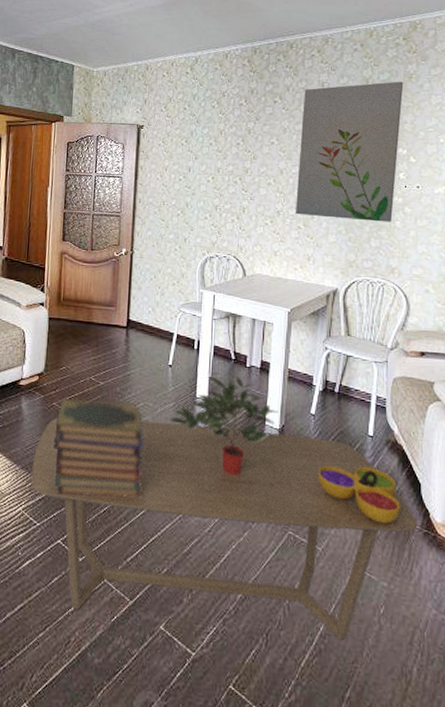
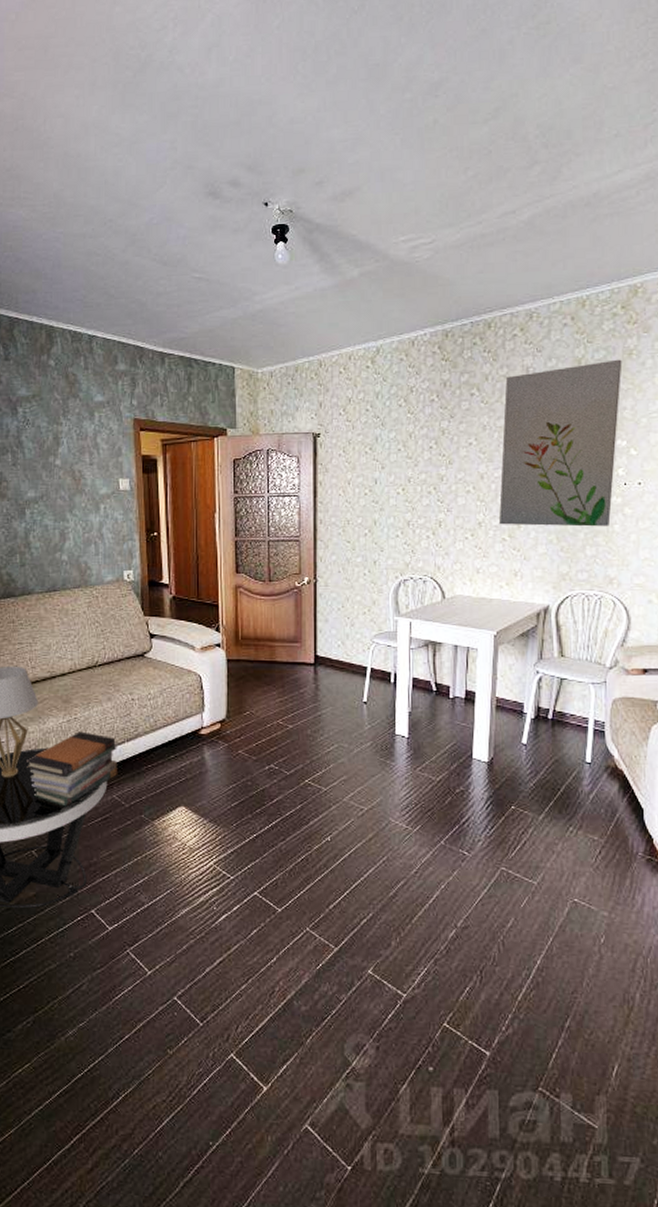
coffee table: present [31,418,418,640] -> none [221,764,640,972]
book stack: present [54,397,144,498] -> none [243,744,341,846]
potted plant: present [168,376,279,476] -> none [366,709,487,814]
decorative bowl: present [317,465,400,524] -> none [531,796,621,853]

